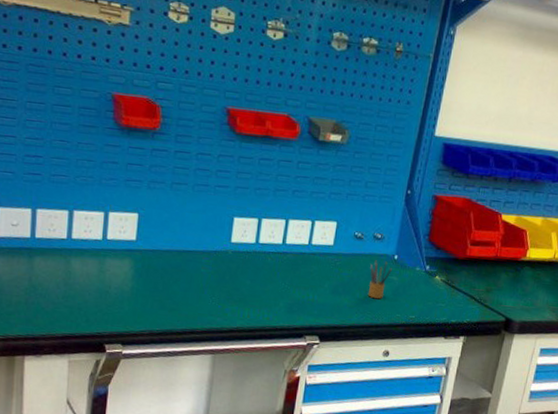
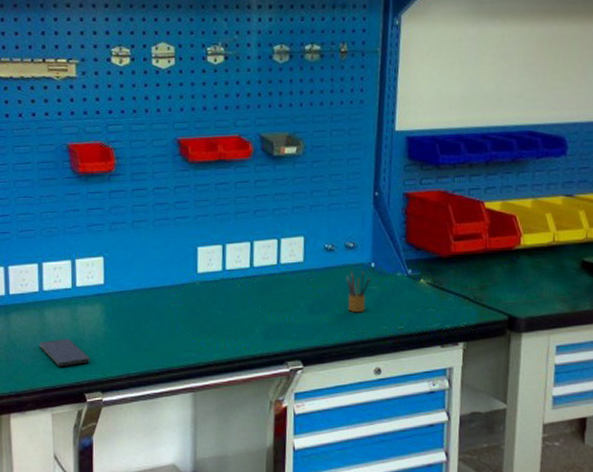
smartphone: none [62,288,114,316] -> present [39,338,90,366]

